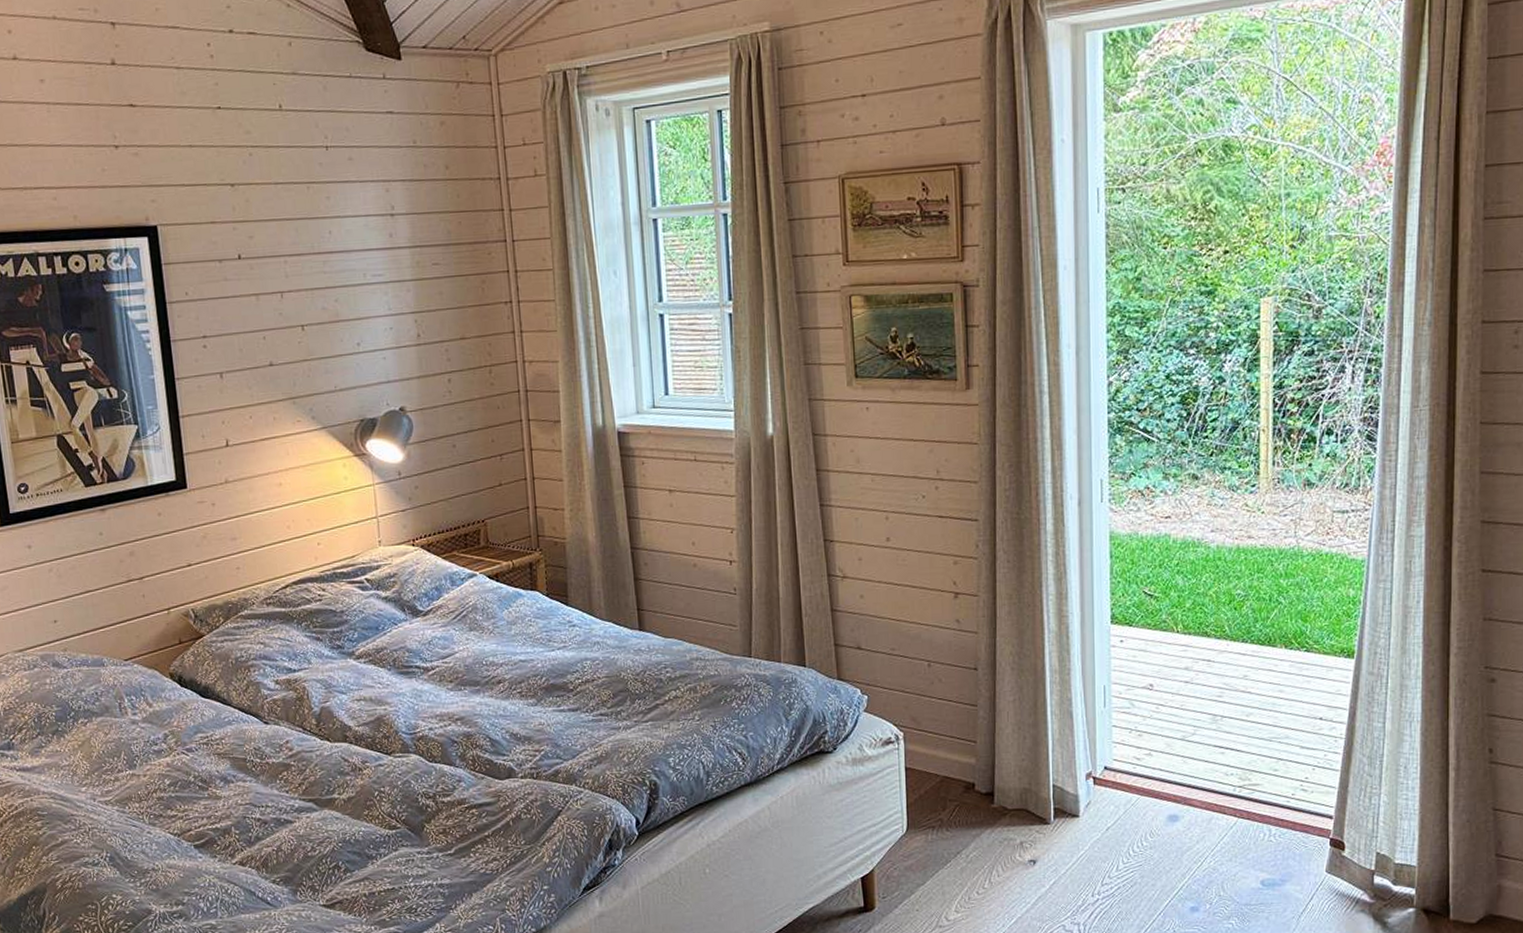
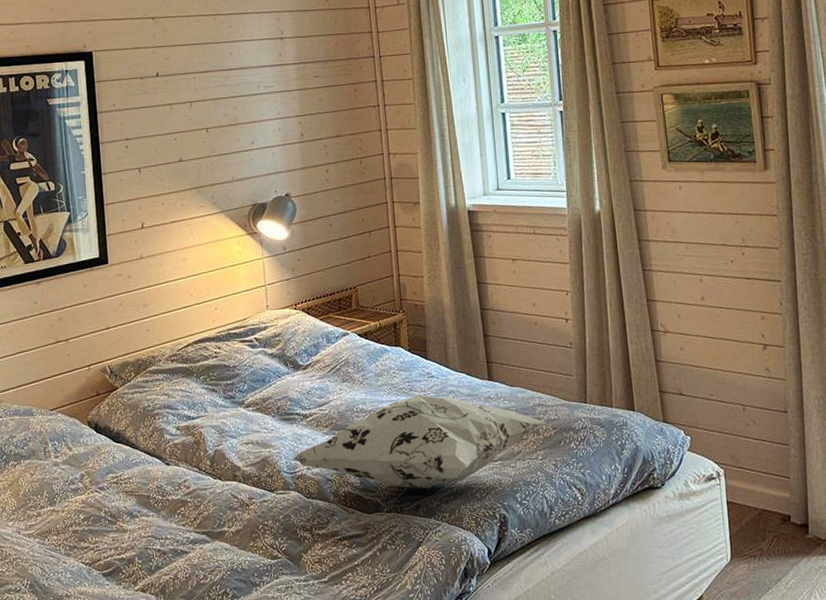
decorative pillow: none [410,645,705,752] -> present [290,393,547,489]

